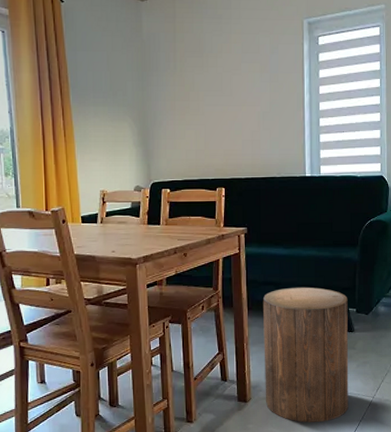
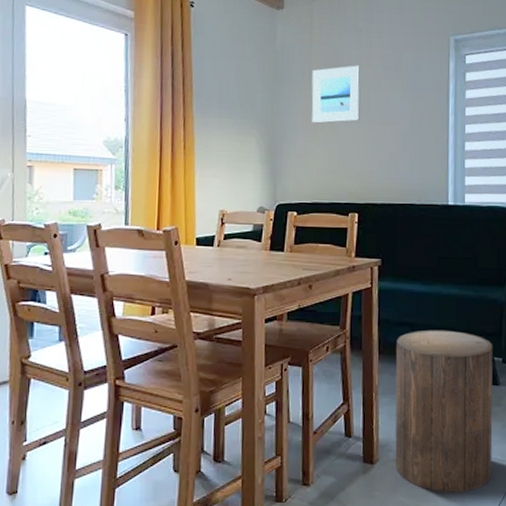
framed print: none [177,51,223,107] -> present [311,65,361,123]

